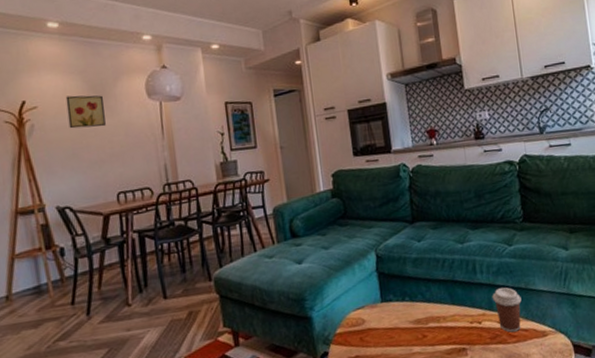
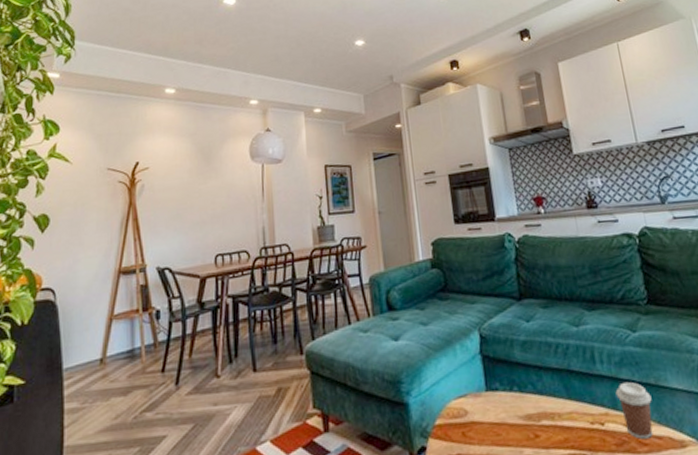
wall art: present [65,95,106,129] -> none [175,157,210,190]

